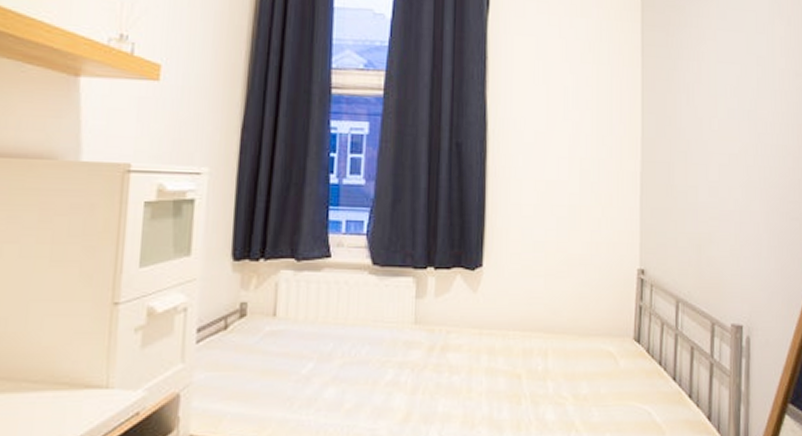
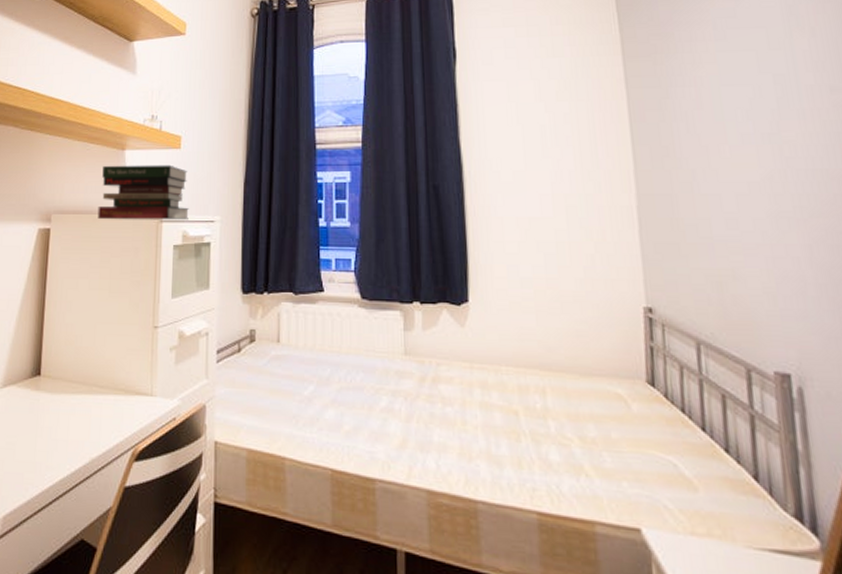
books: none [35,95,167,171] -> present [97,164,189,220]

